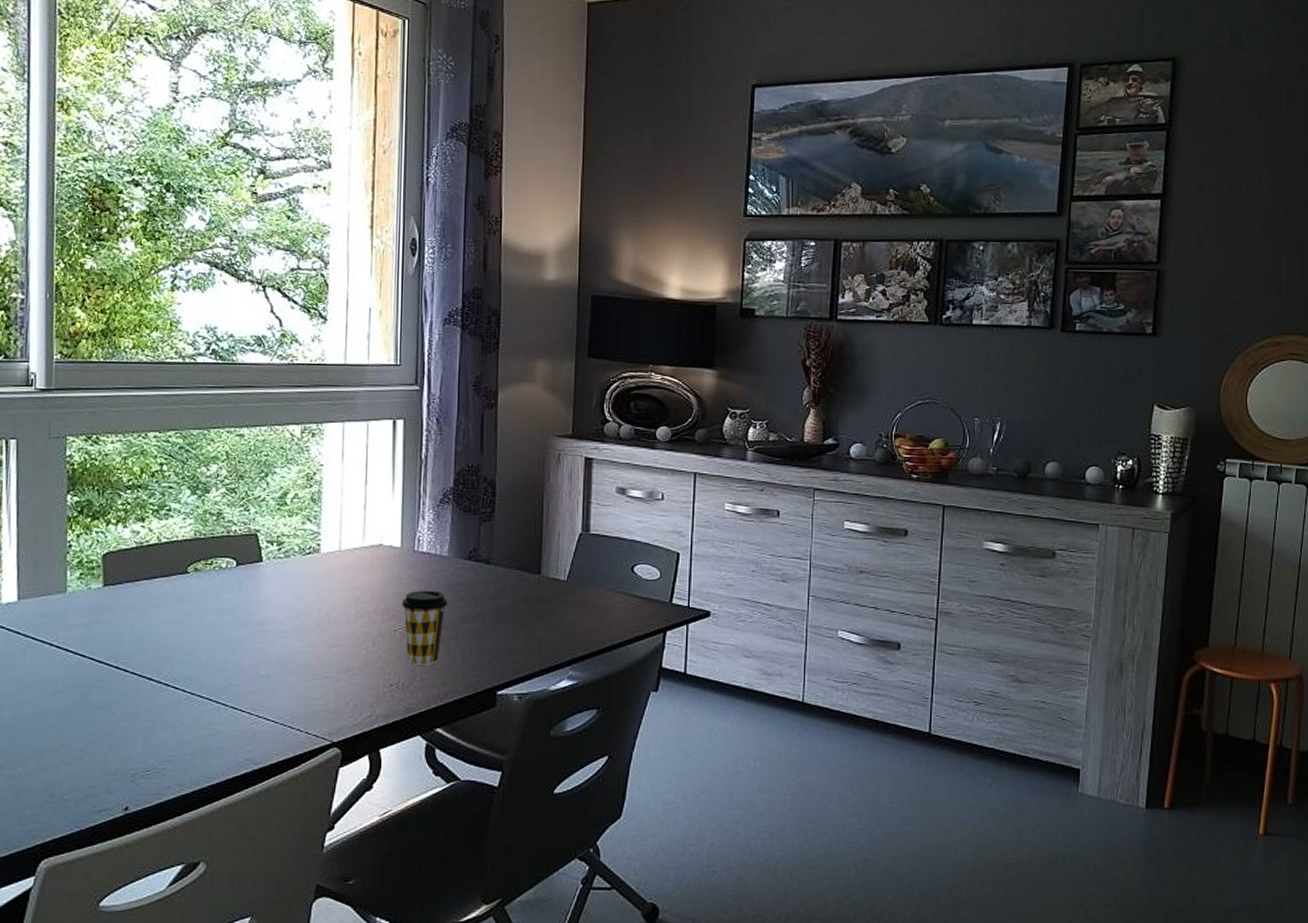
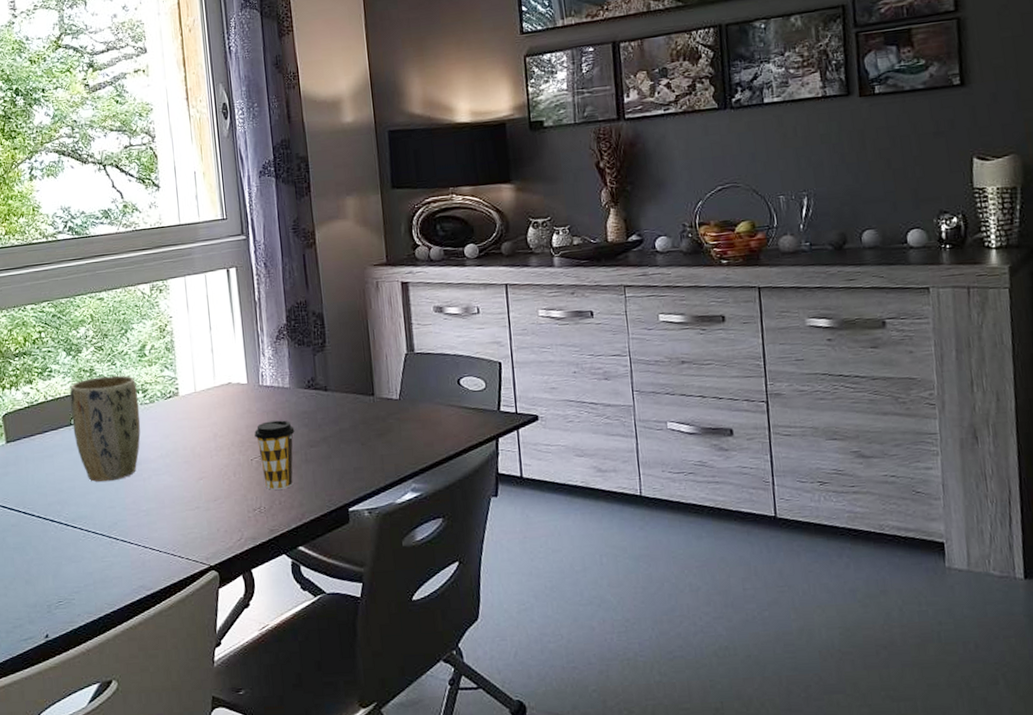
plant pot: none [188,522,272,641] -> present [70,375,141,482]

